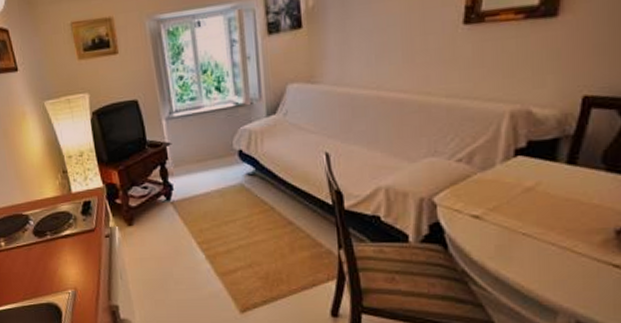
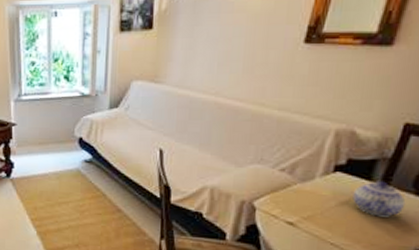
teapot: none [538,159,597,199] -> present [352,179,406,217]

